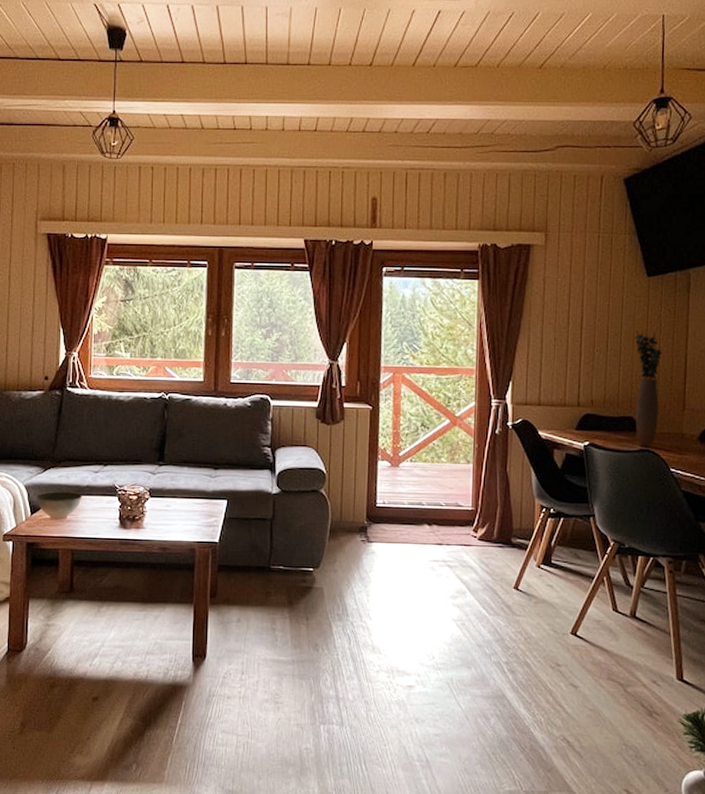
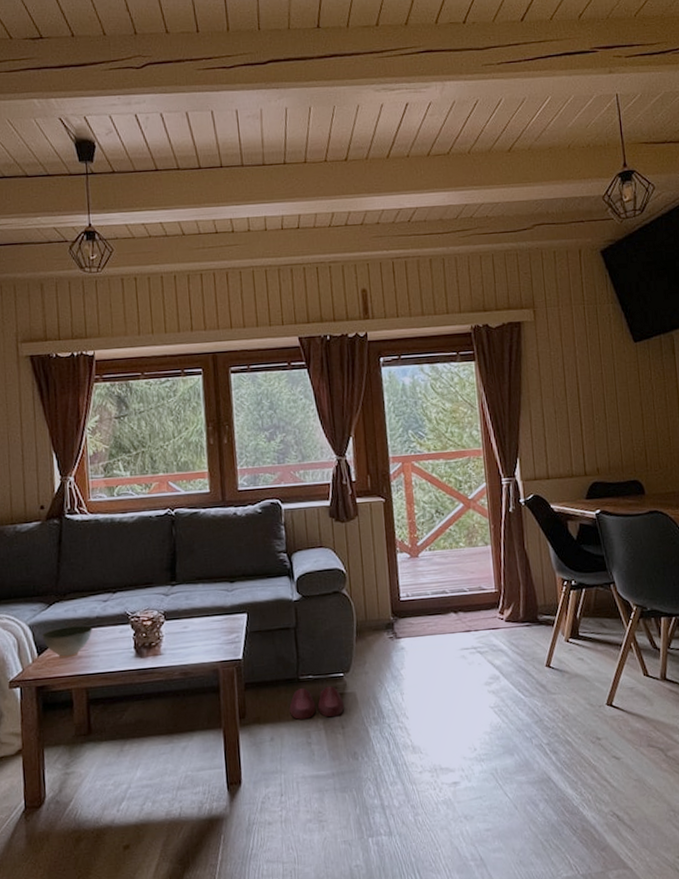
slippers: none [258,577,311,608] -> present [289,685,345,720]
vase: present [634,330,662,447] -> none [630,395,663,509]

